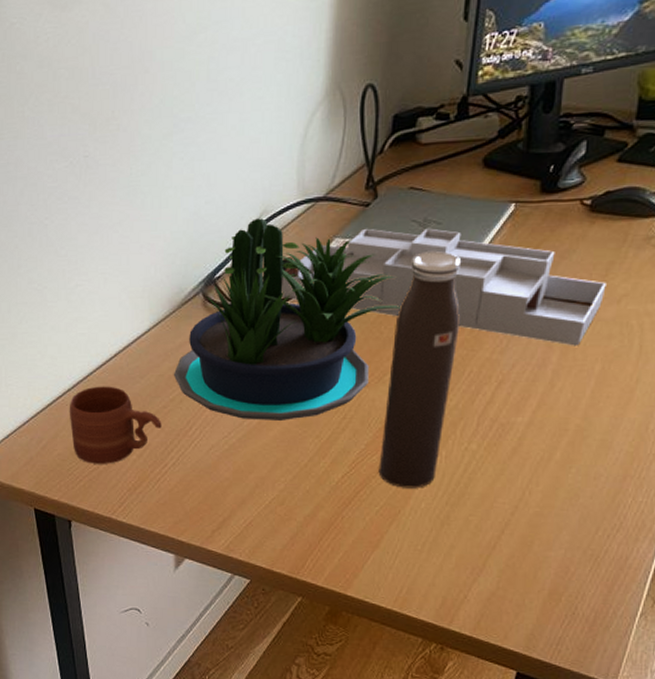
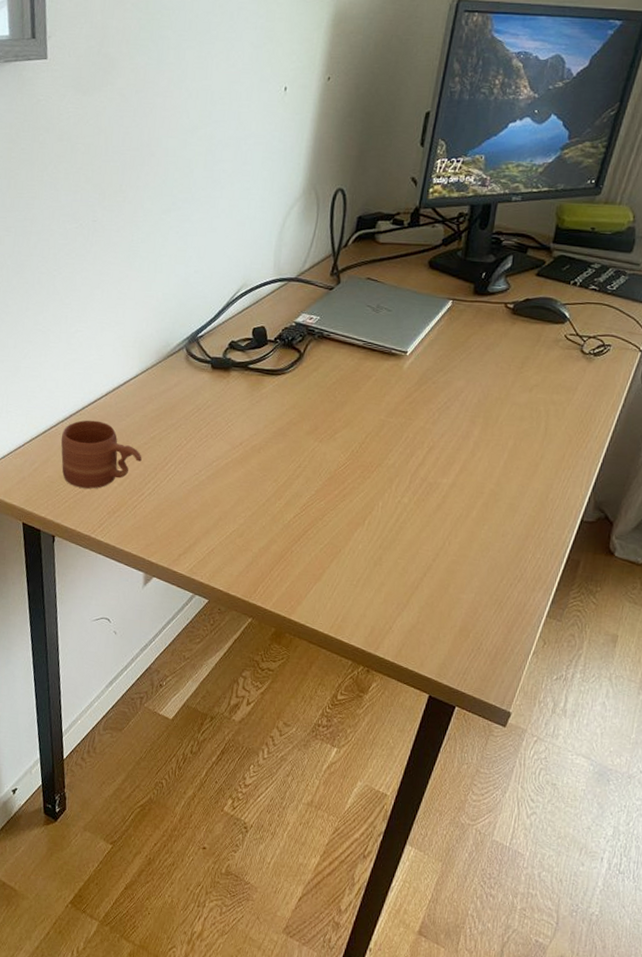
potted plant: present [173,218,402,420] -> none [155,290,354,465]
desk organizer: present [281,228,607,346] -> none [253,308,522,424]
water bottle: present [378,251,460,488] -> none [325,333,405,532]

